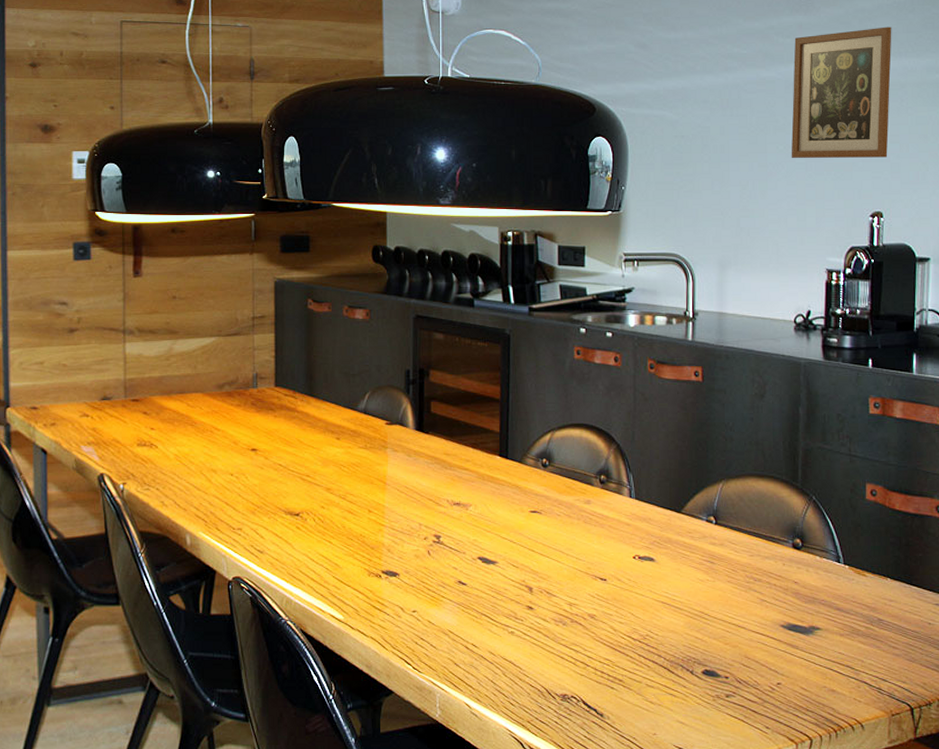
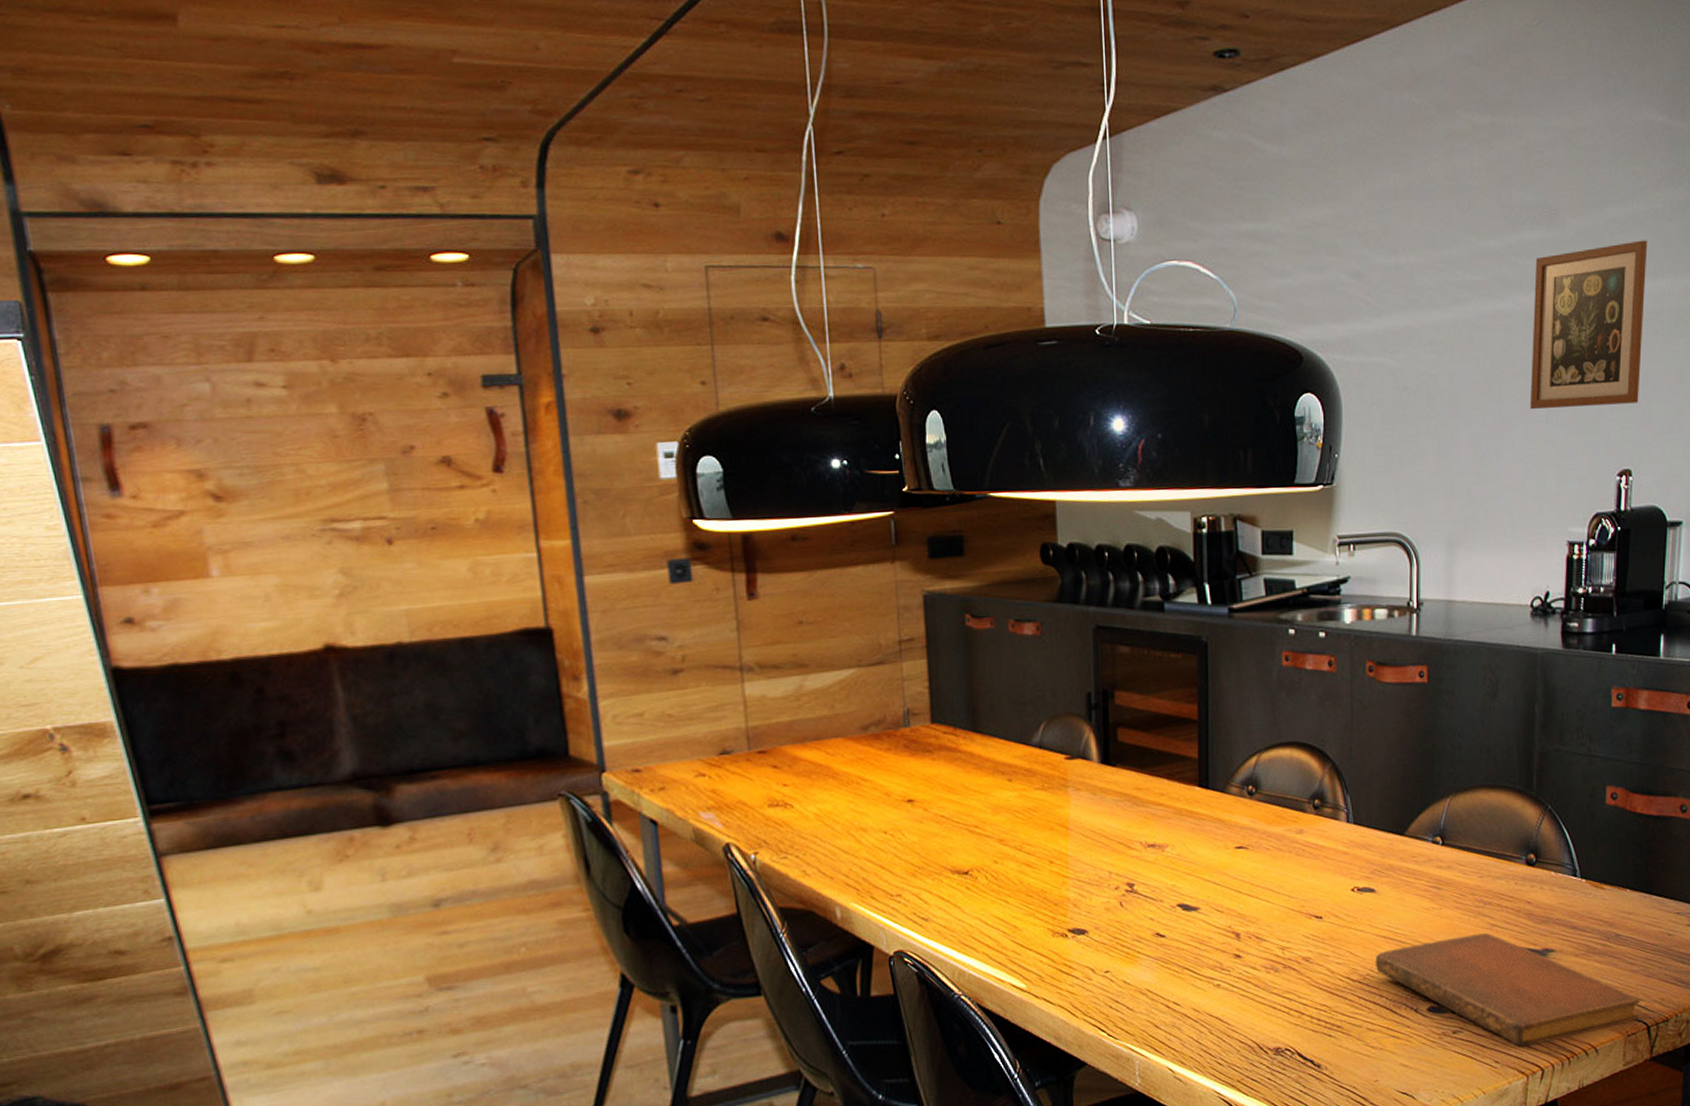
notebook: none [654,607,903,716] -> present [1375,933,1640,1047]

